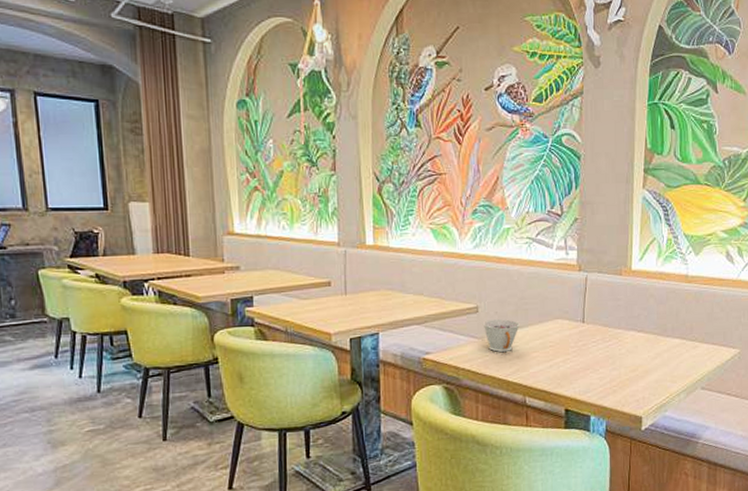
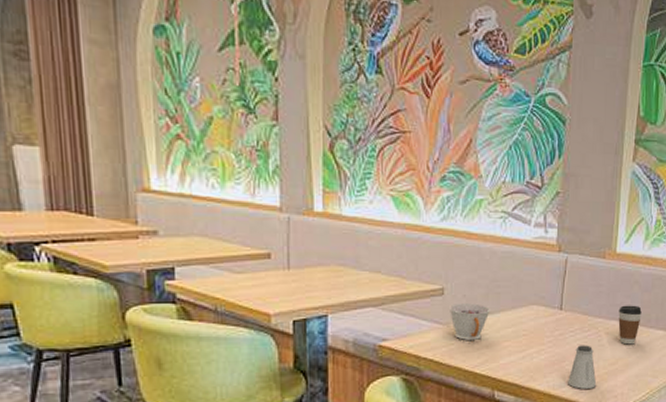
saltshaker: none [592,354,619,394] -> present [568,345,597,389]
coffee cup: none [636,316,658,353] -> present [618,305,642,345]

